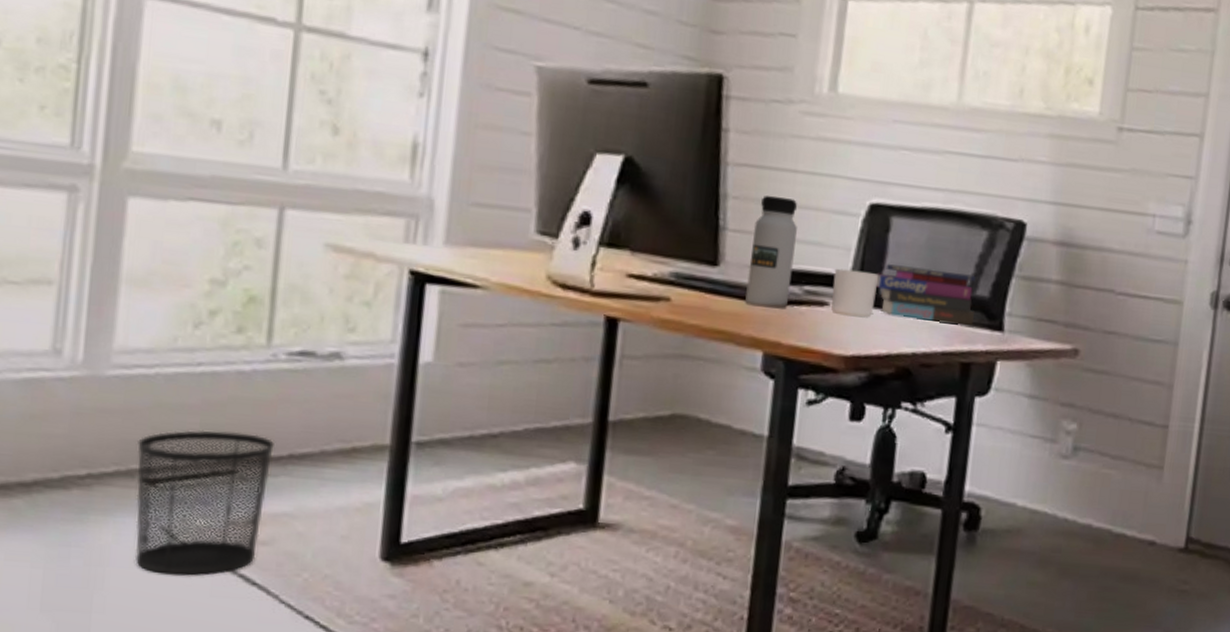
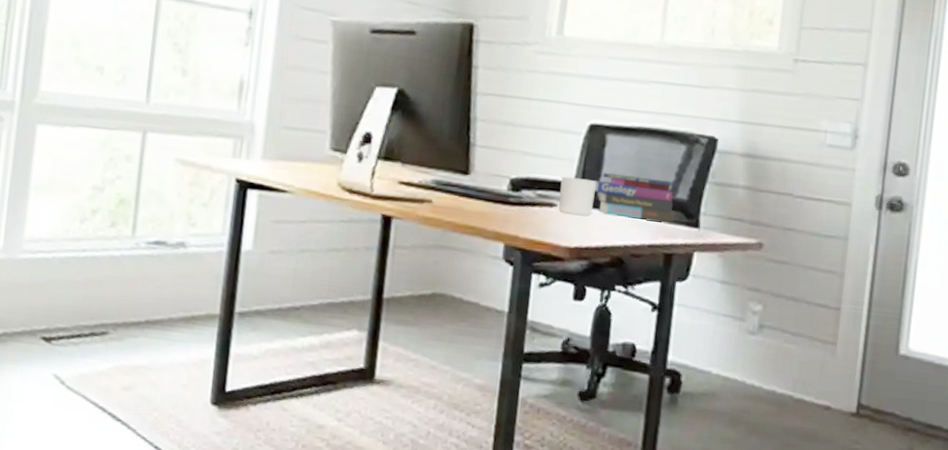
waste bin: present [136,430,274,576] -> none [35,300,135,413]
water bottle: present [745,196,798,310] -> none [490,119,532,210]

